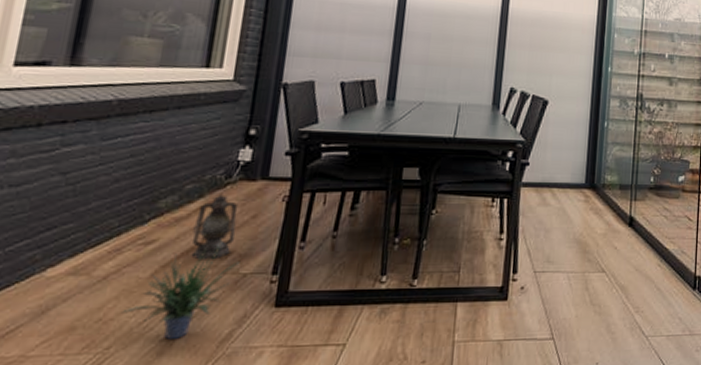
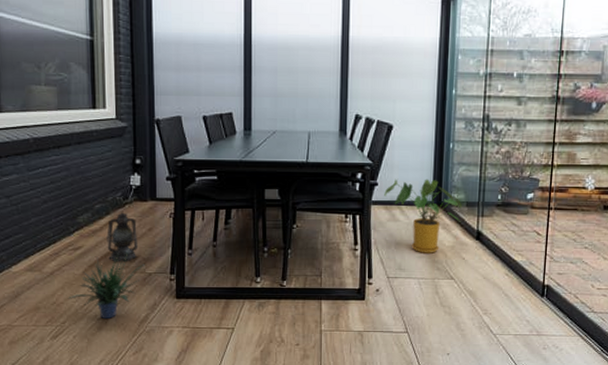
house plant: none [535,158,615,243] -> present [384,178,462,253]

